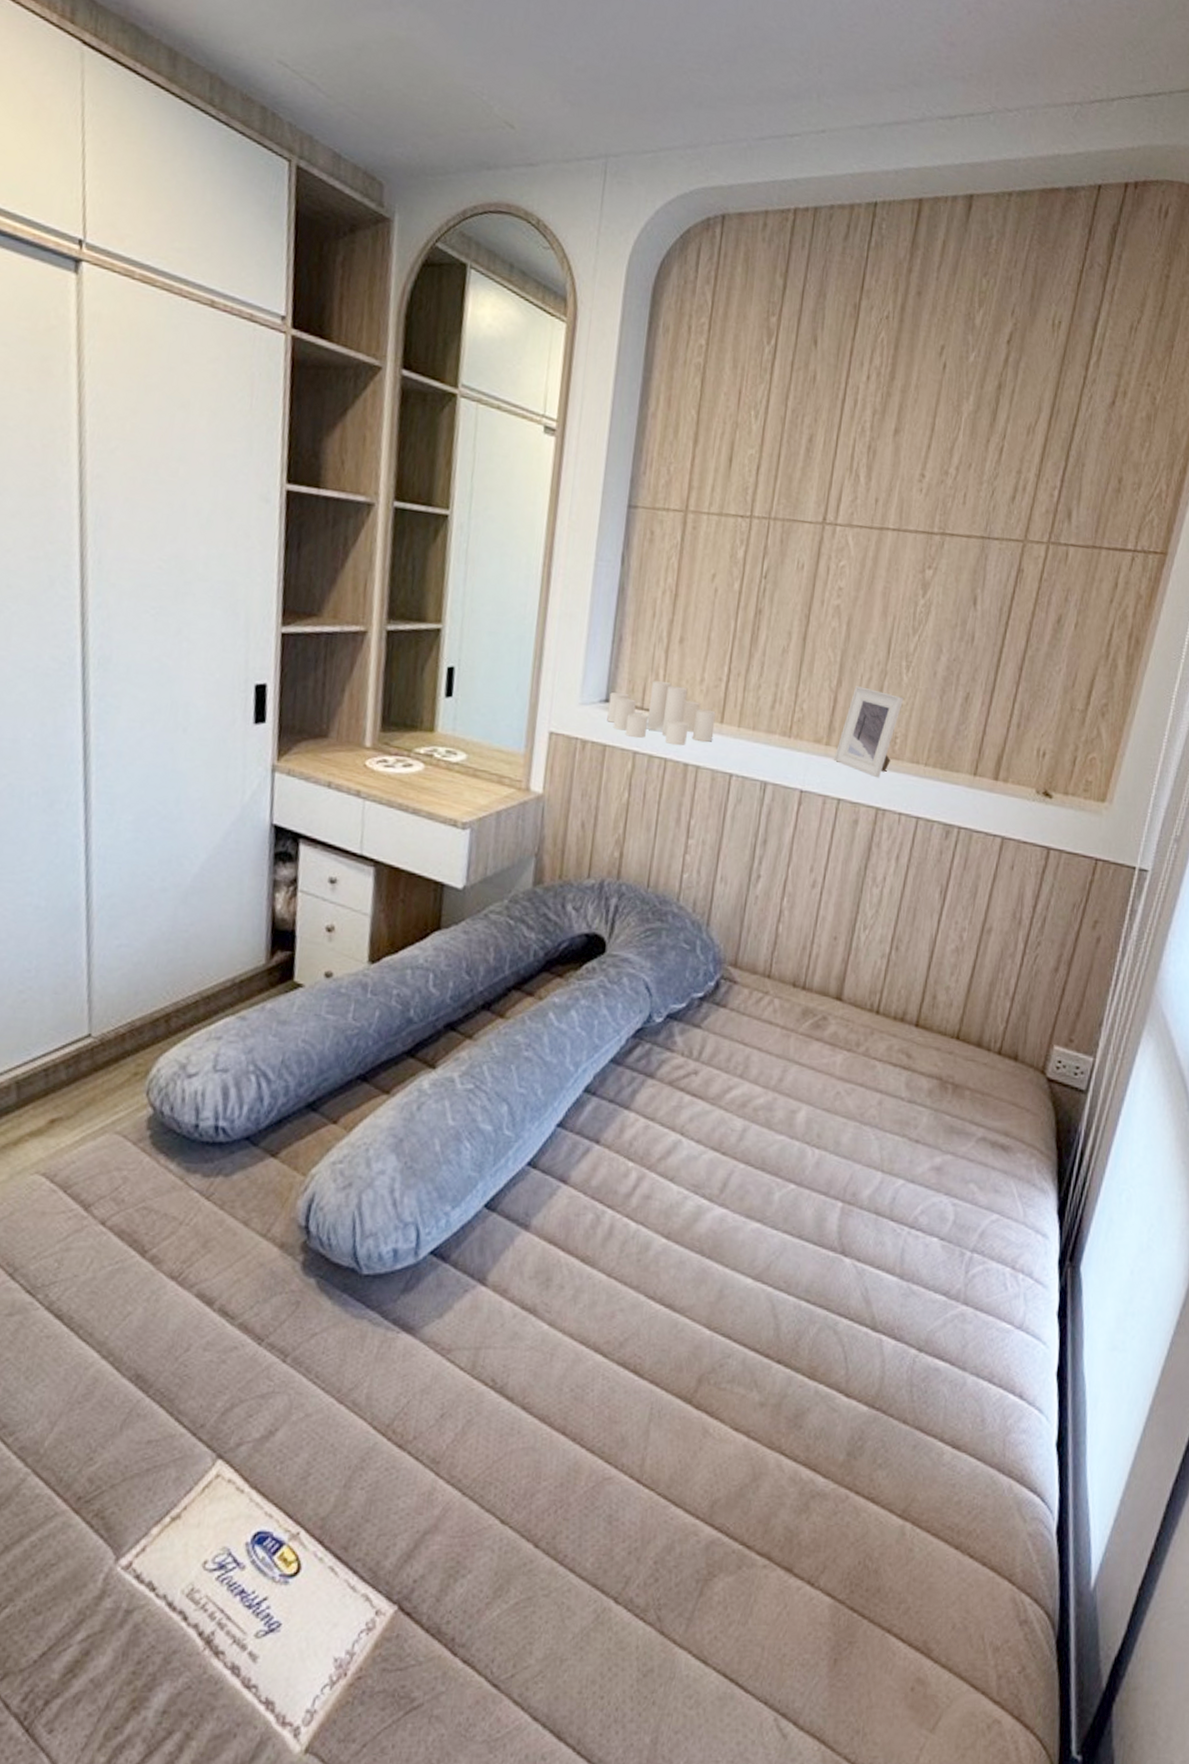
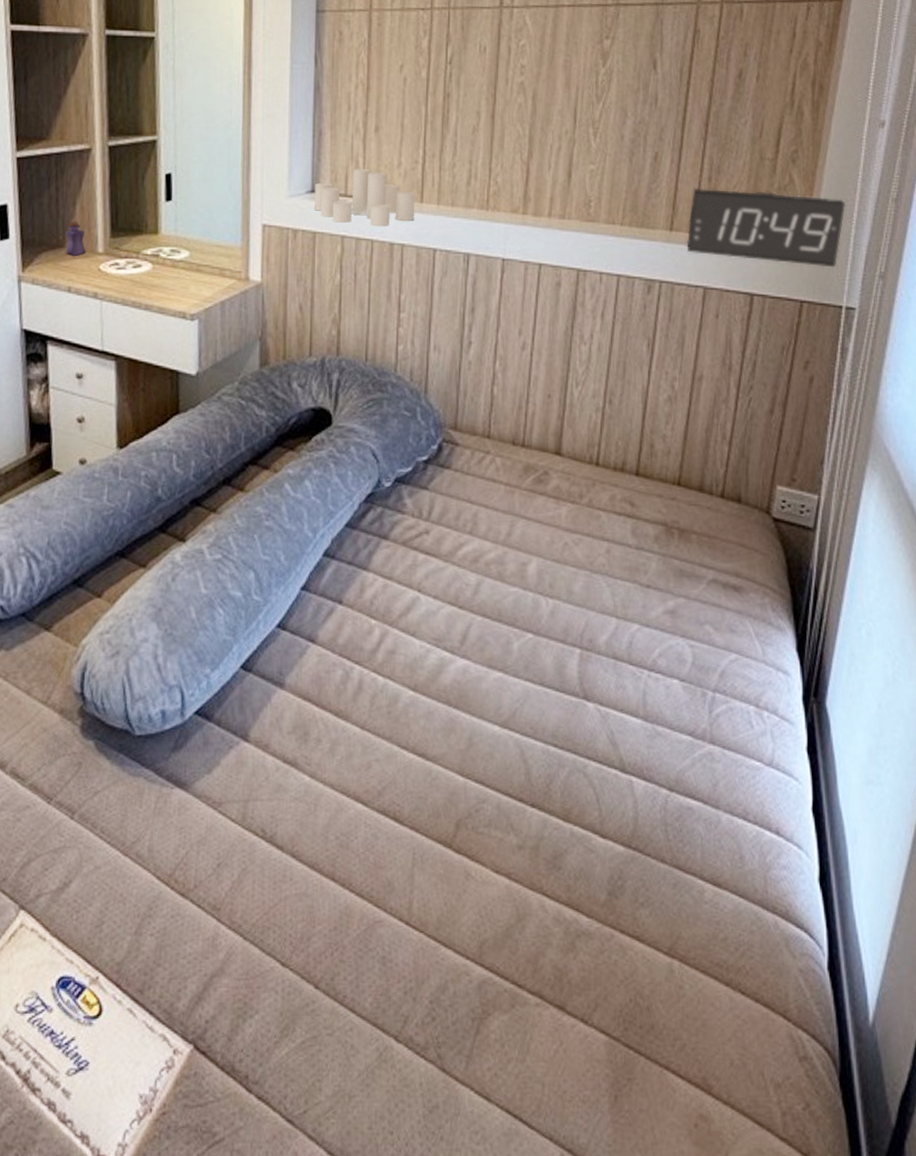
perfume bottle: none [329,710,352,749] -> present [66,222,86,256]
picture frame: present [834,686,903,778] -> none [532,156,594,241]
alarm clock: none [988,733,1150,828] -> present [686,188,846,268]

